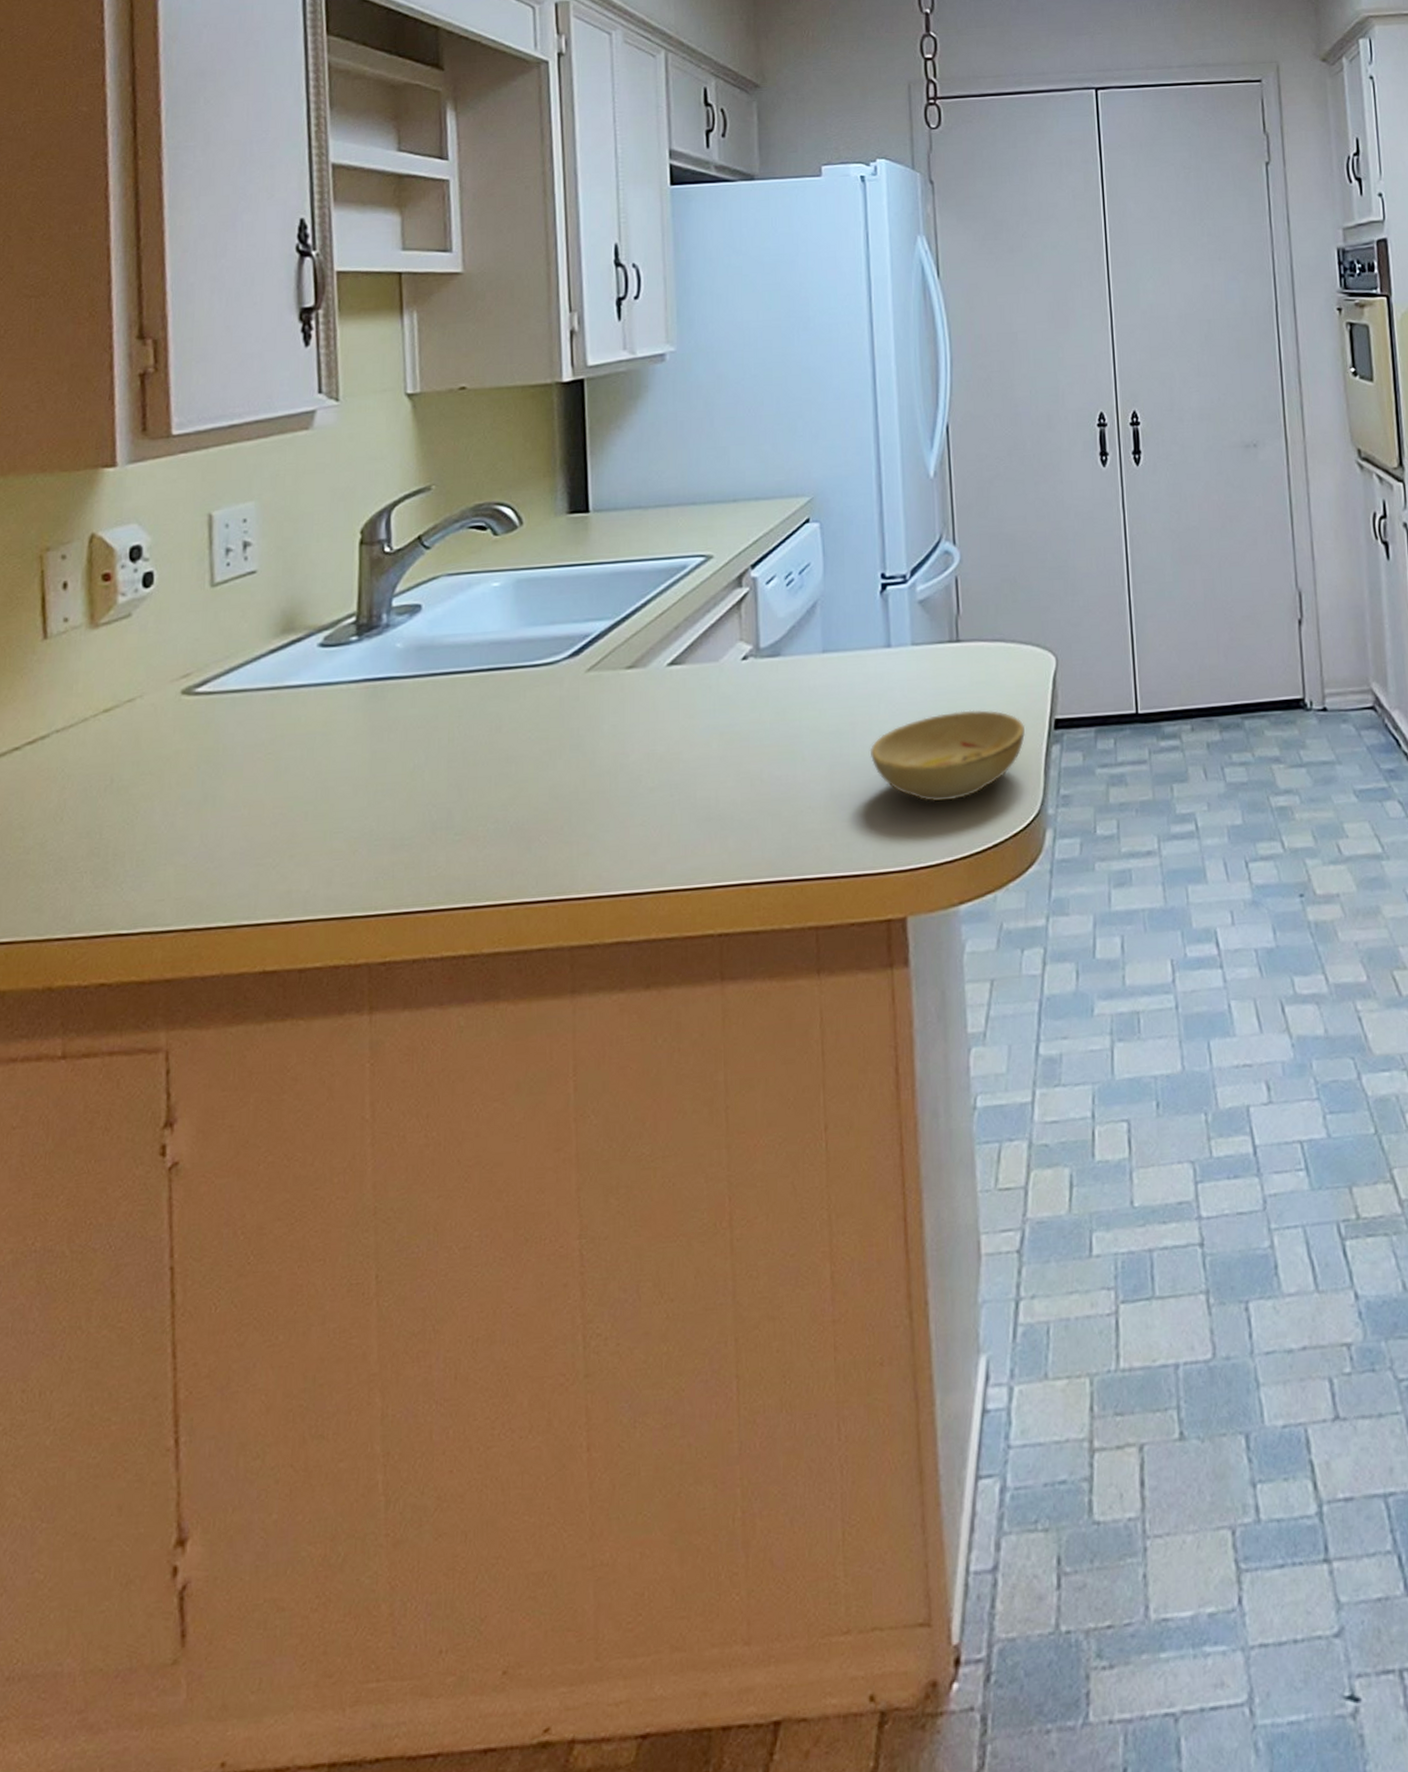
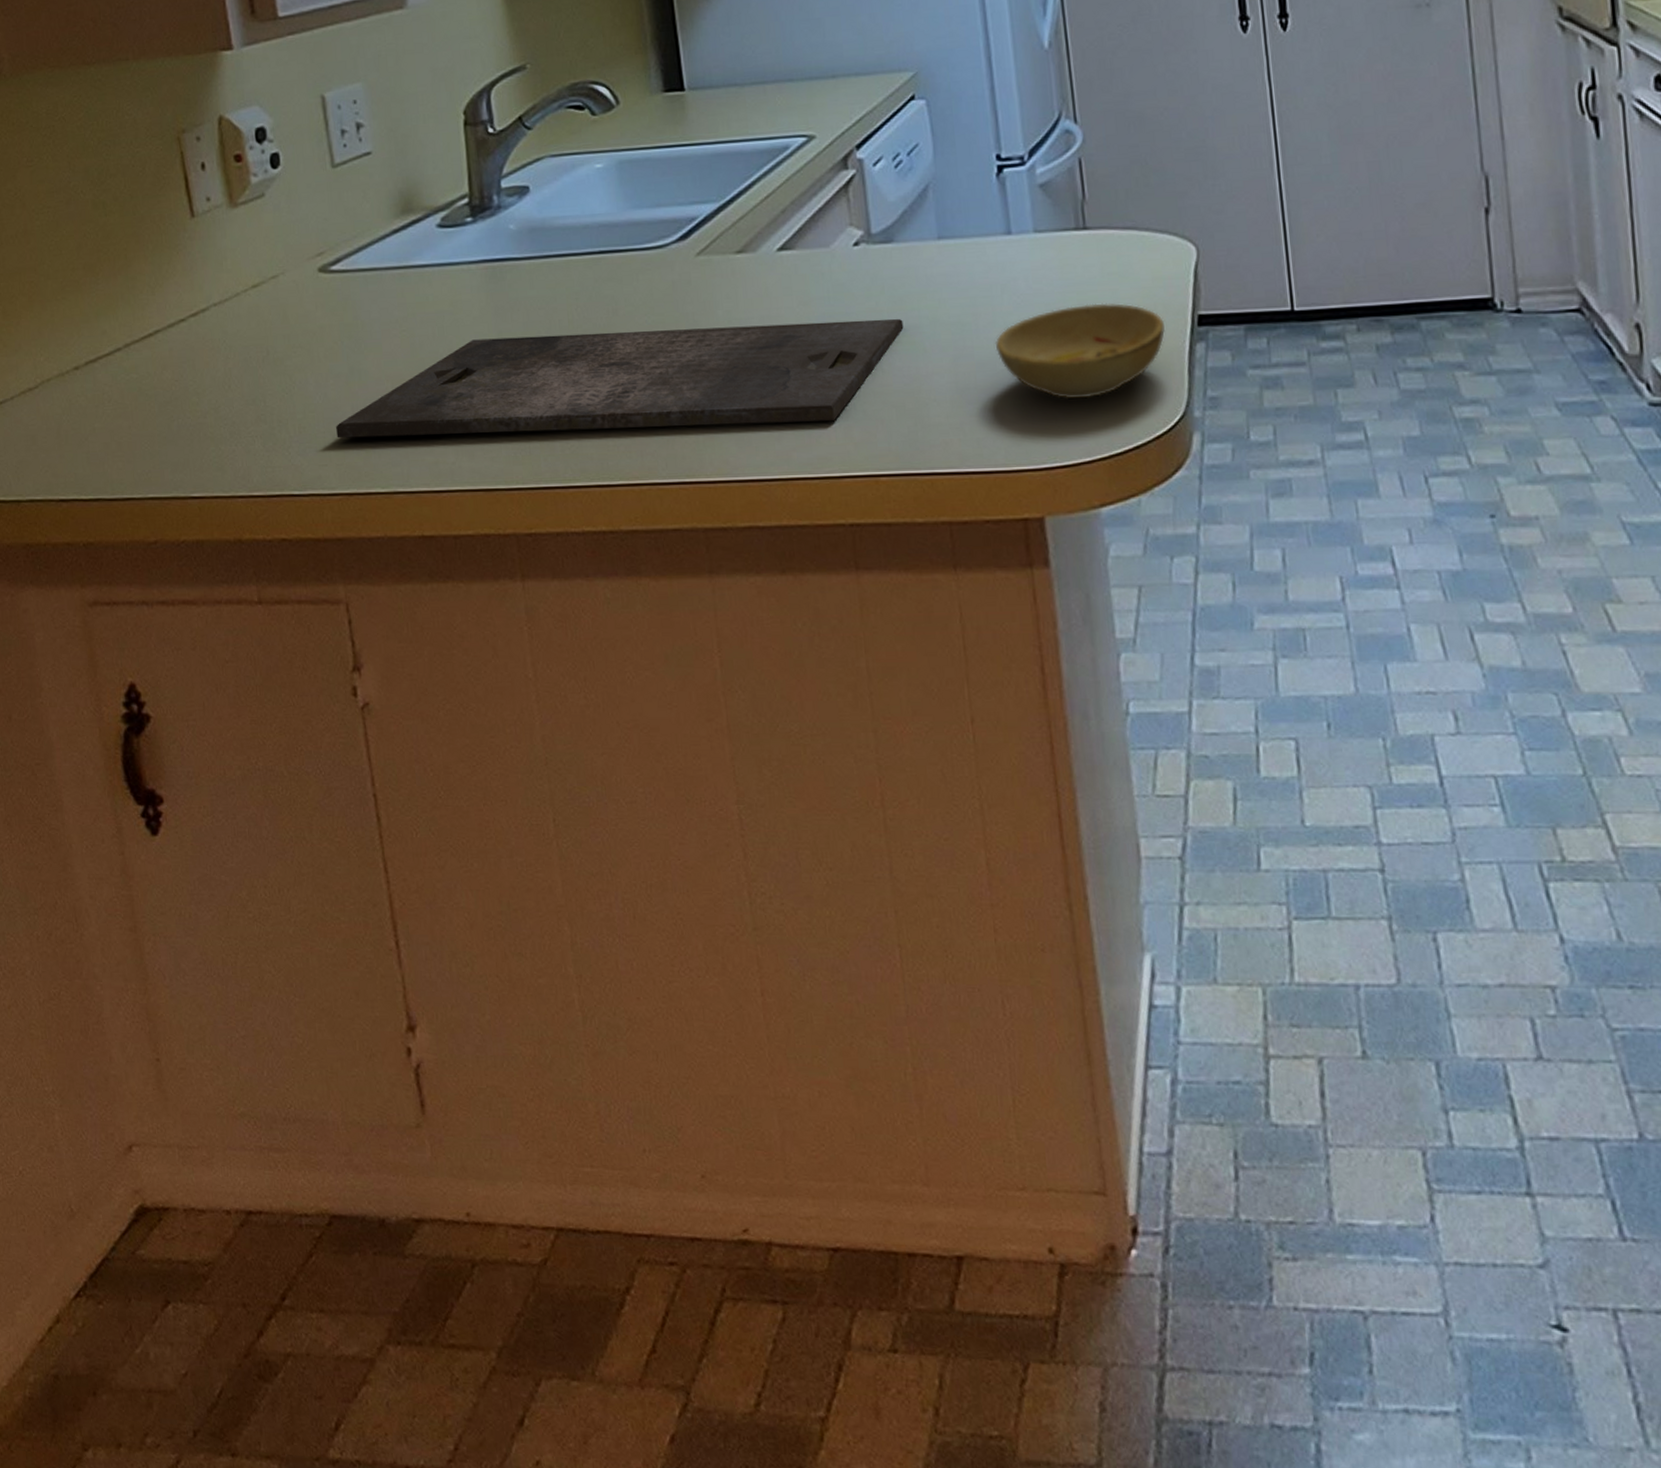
cutting board: none [179,728,785,871] -> present [336,318,904,439]

